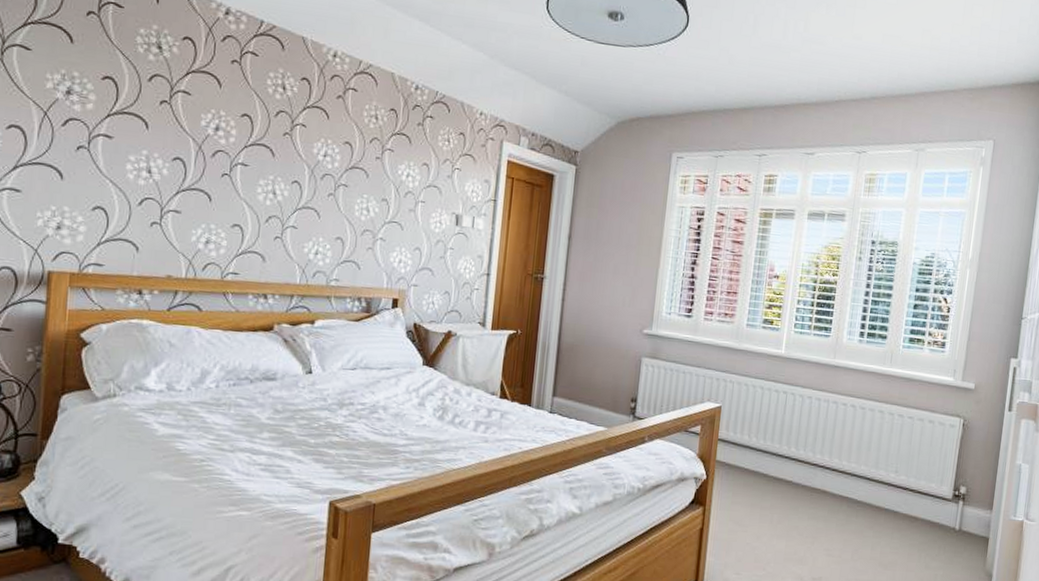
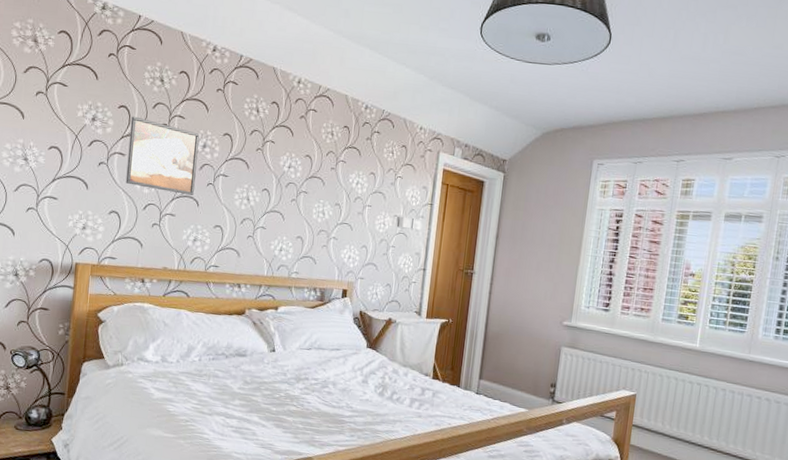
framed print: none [114,90,210,188] -> present [125,116,200,195]

